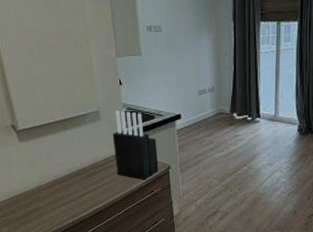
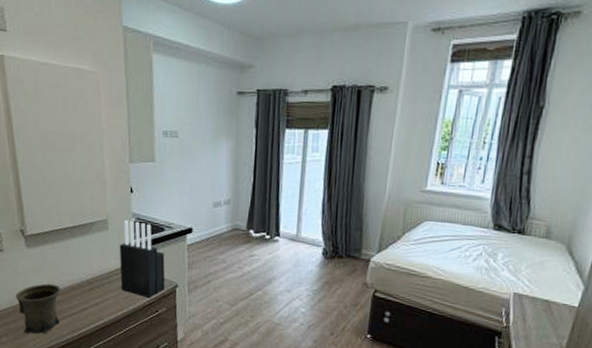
mug: none [12,174,59,223] -> present [15,283,61,334]

